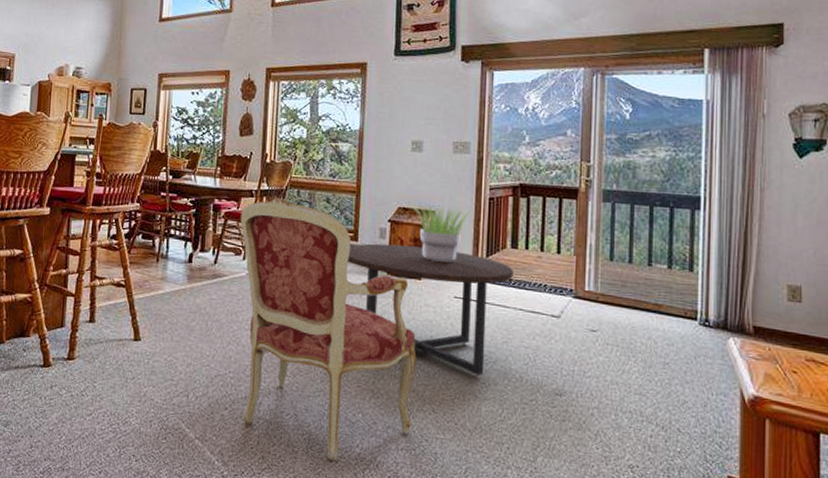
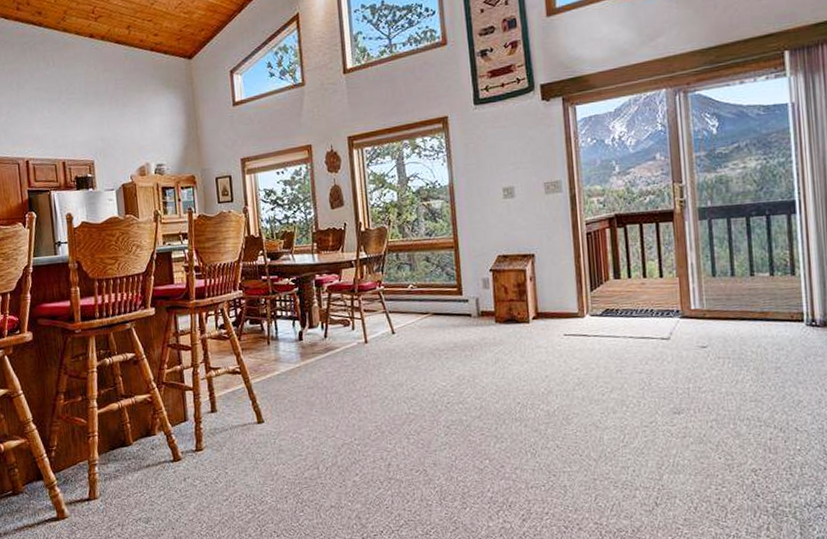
armchair: present [240,198,417,462] -> none [343,264,539,509]
coffee table: present [348,243,513,378] -> none [454,290,619,409]
potted plant: present [413,204,472,263] -> none [512,246,571,304]

